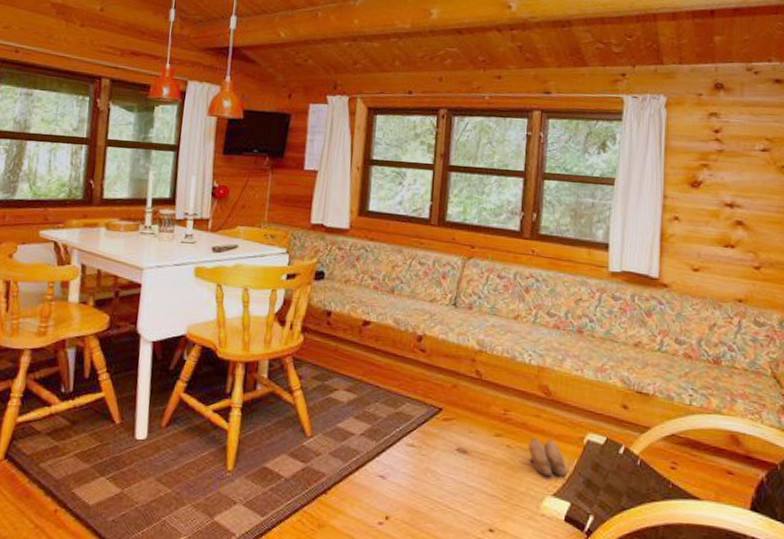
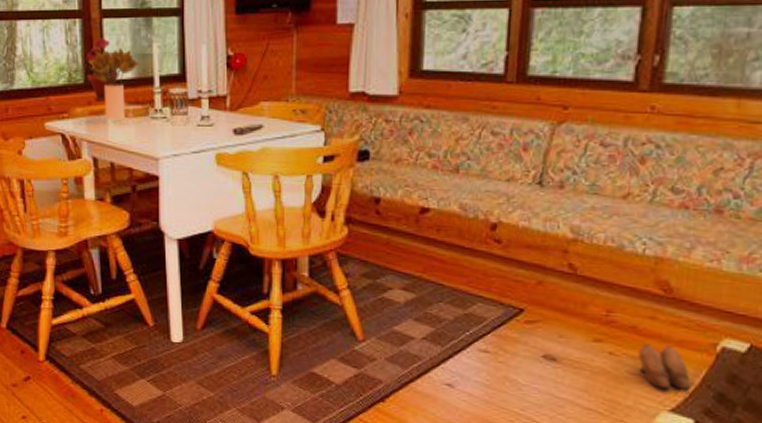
potted plant: none [86,162,115,217] -> present [87,38,118,103]
flower bouquet: none [89,172,136,235] -> present [88,48,140,122]

